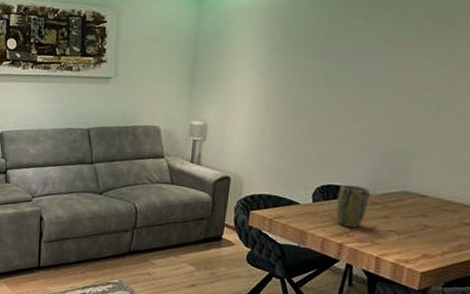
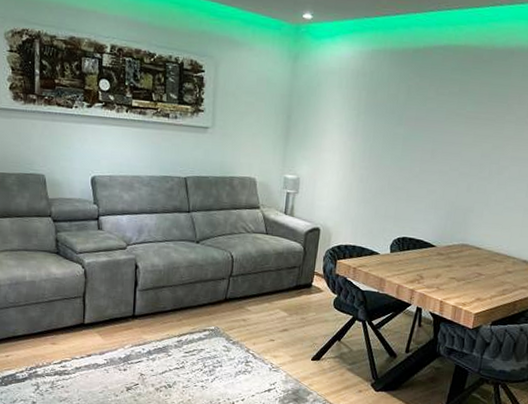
plant pot: present [336,185,370,228] -> none [409,238,437,275]

